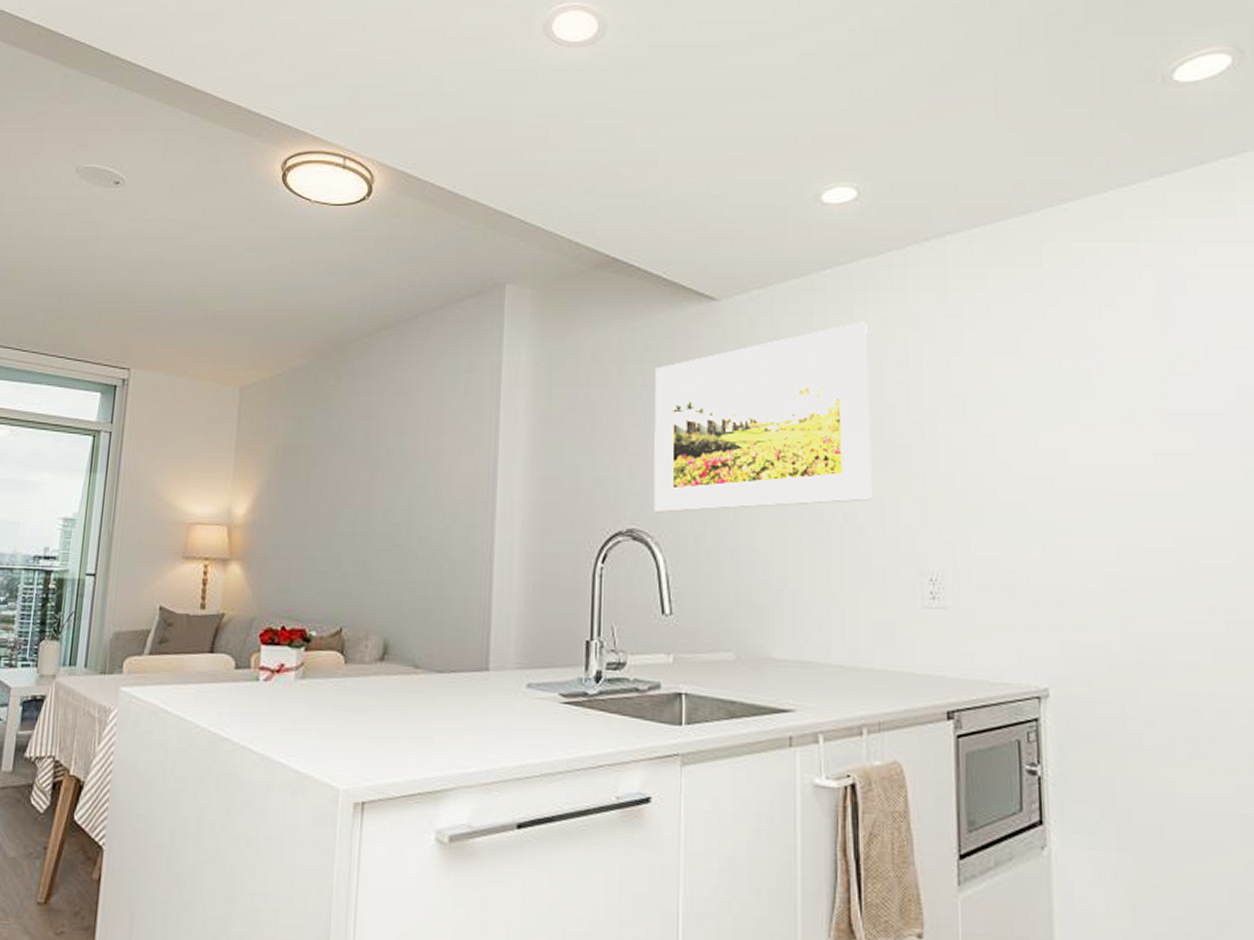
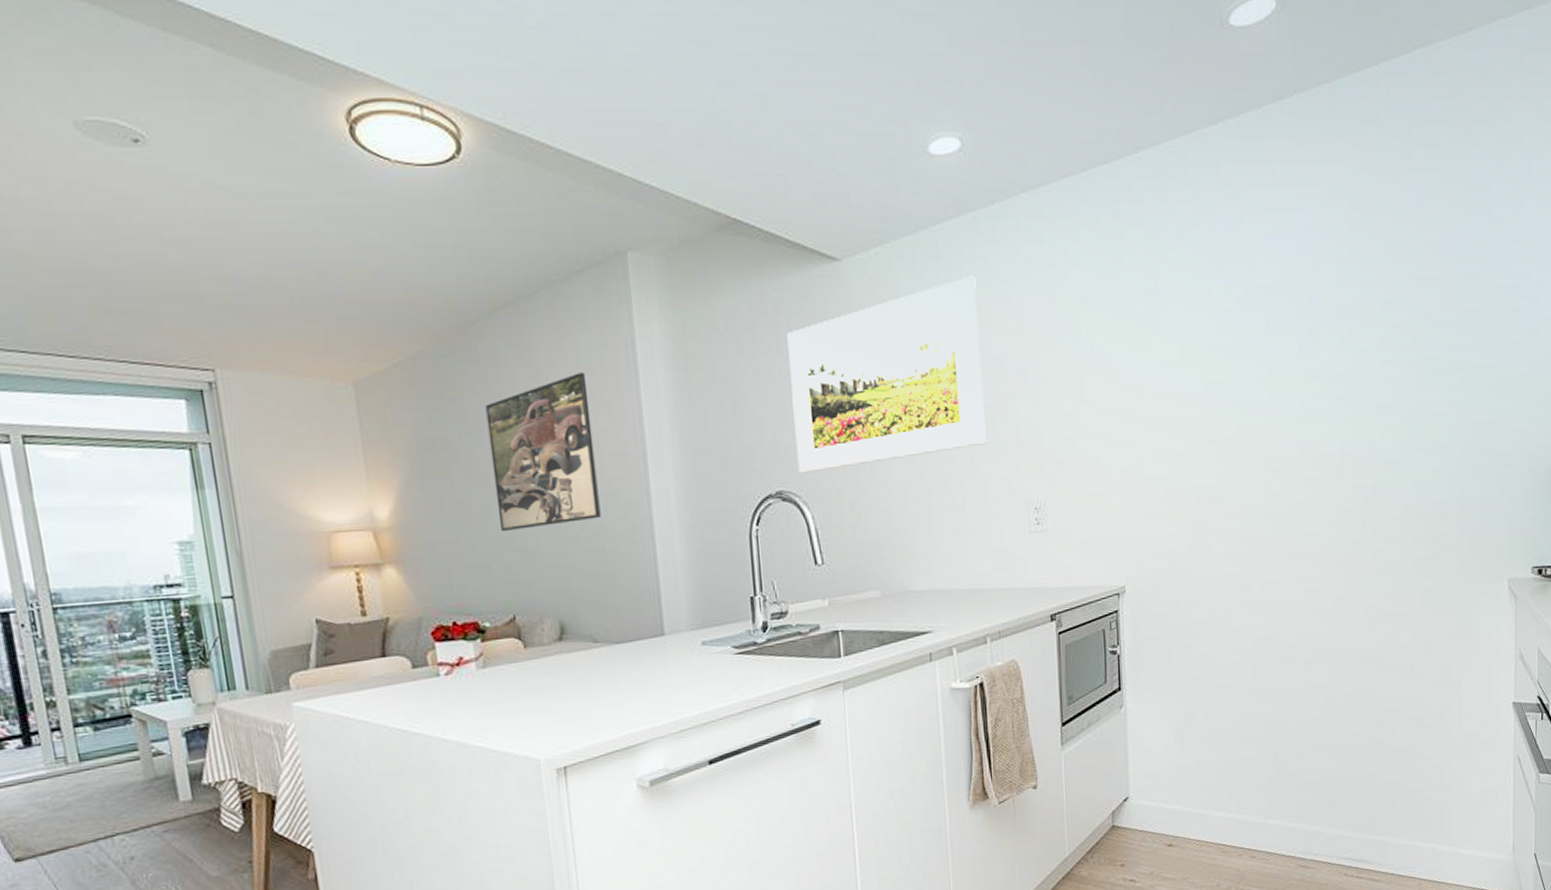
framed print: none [343,393,450,541] -> present [485,372,601,532]

